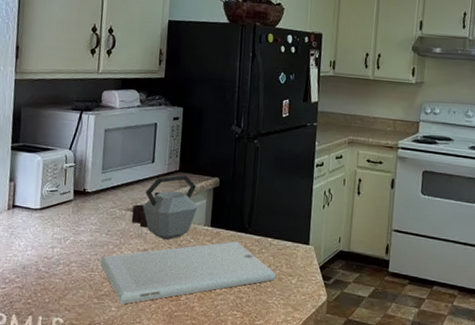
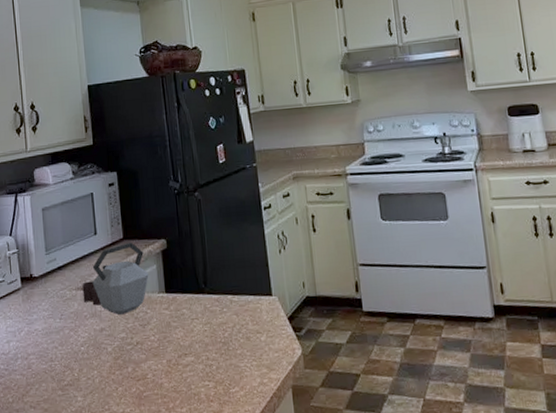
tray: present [100,241,277,304] -> none [58,304,244,392]

